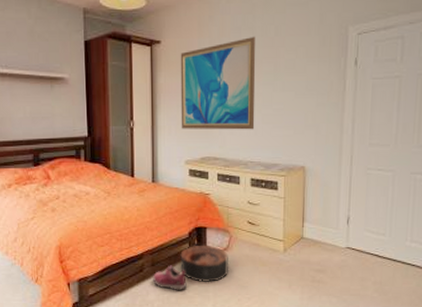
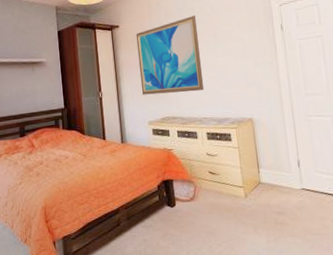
shoe: present [153,265,187,291] -> none [129,217,161,243]
basket: present [180,245,229,283] -> none [152,196,198,233]

